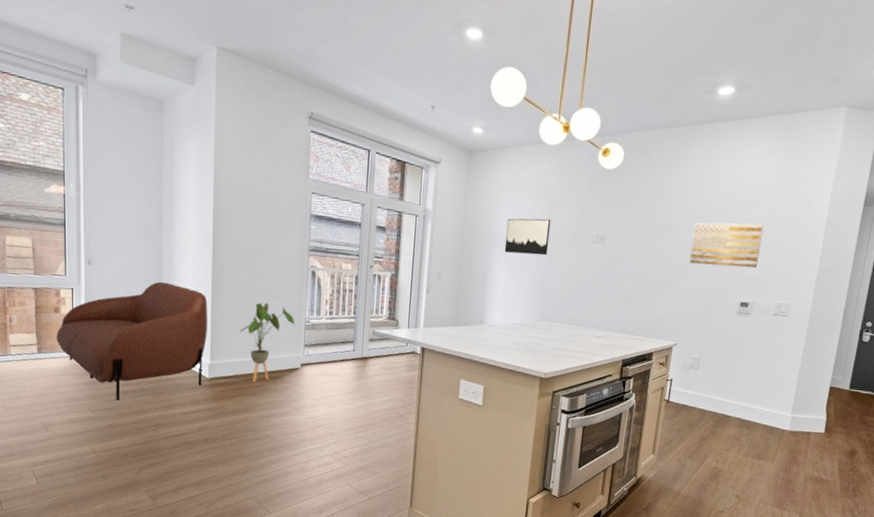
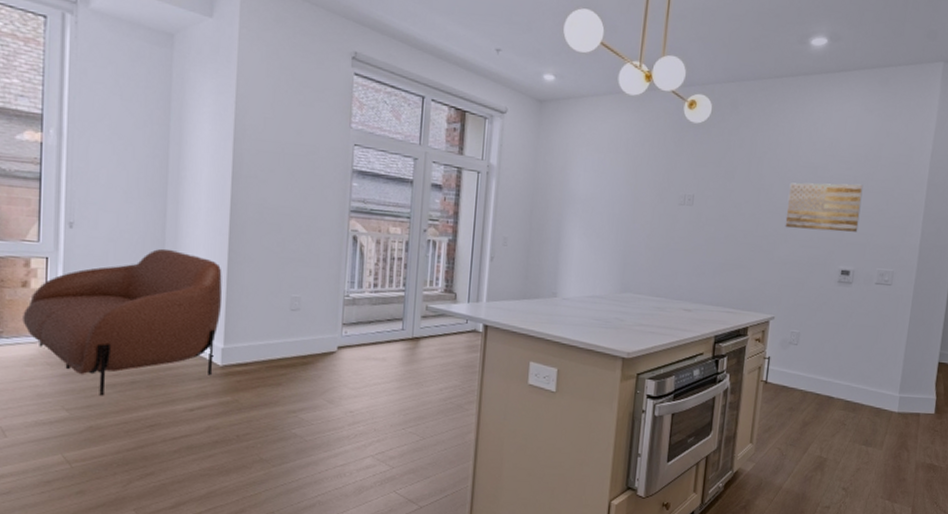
house plant: present [239,302,295,382] -> none [262,273,331,370]
wall art: present [504,218,551,256] -> none [580,176,633,219]

